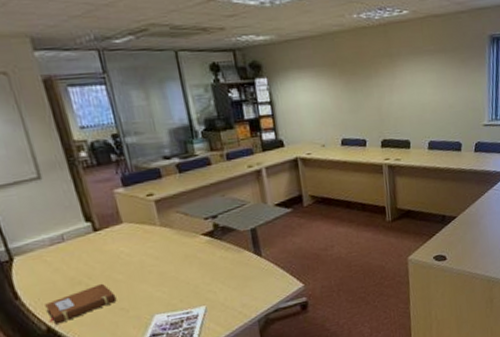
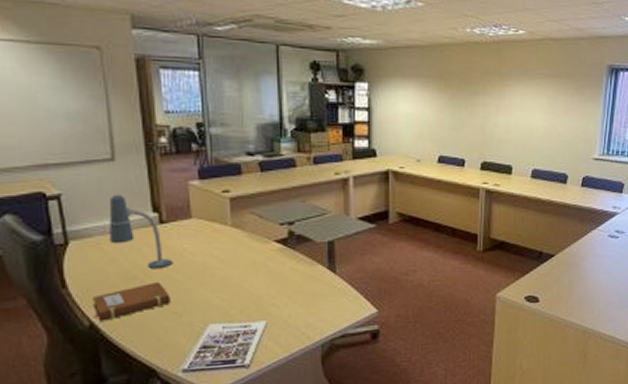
desk lamp: none [44,209,113,274] -> present [109,194,173,270]

